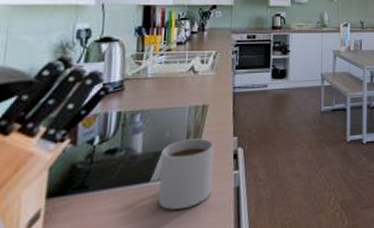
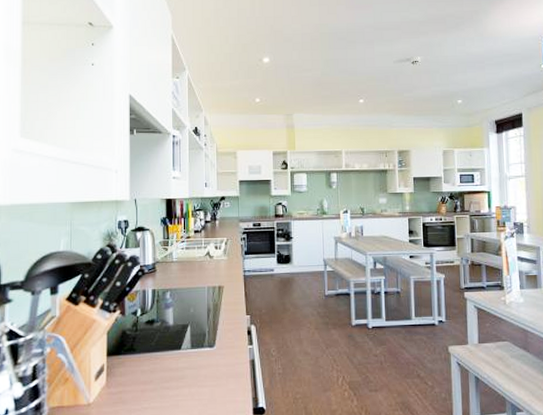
mug: present [159,138,215,210] -> none [189,315,231,374]

